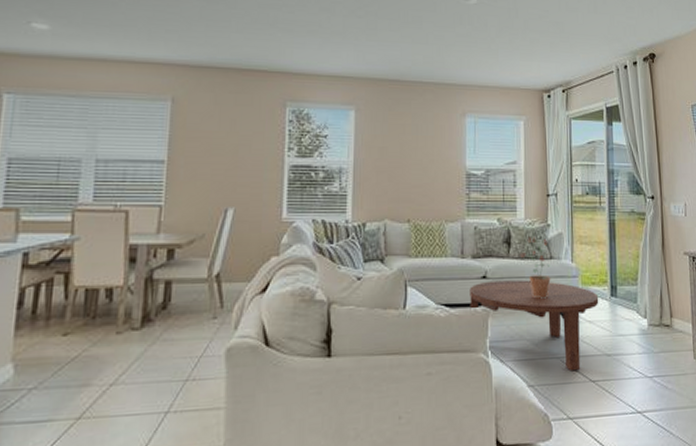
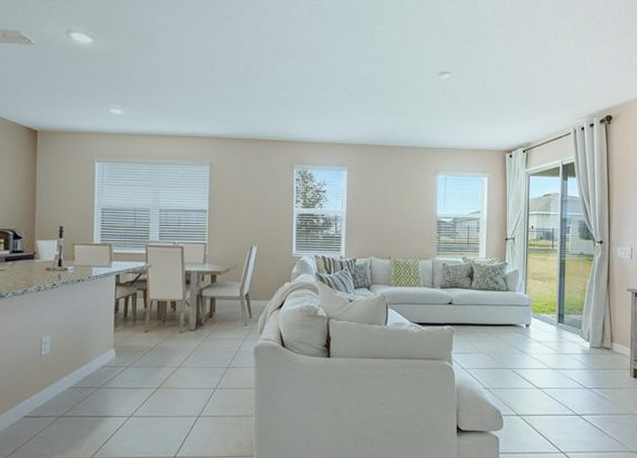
coffee table: present [470,280,599,371] -> none [438,306,547,380]
potted plant: present [520,237,553,299] -> none [481,272,509,322]

